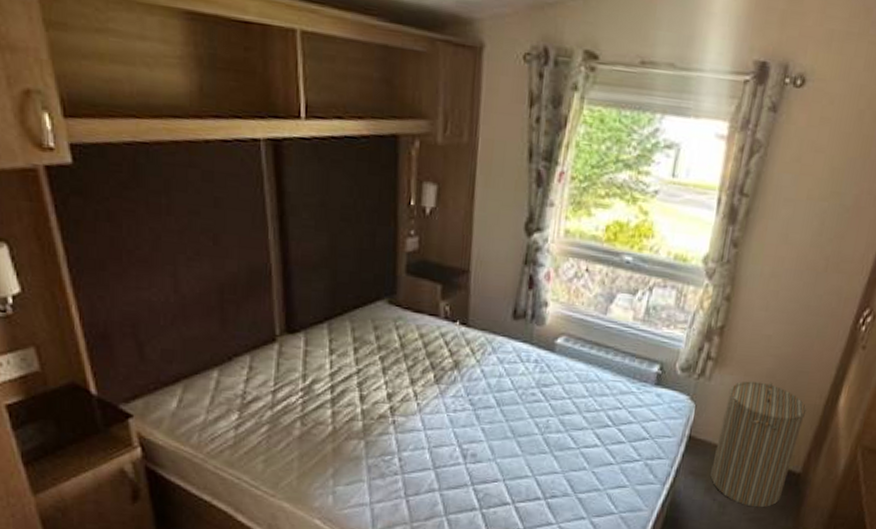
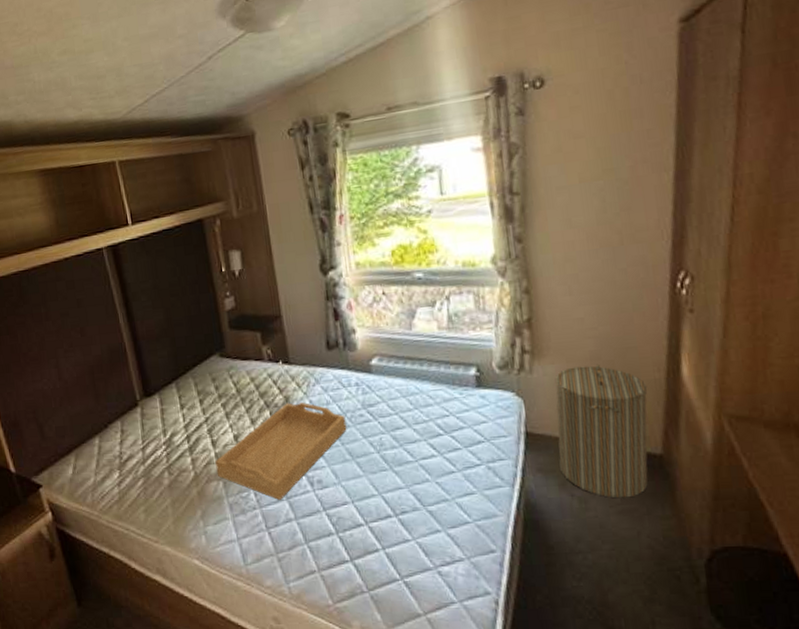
serving tray: none [359,368,516,470] -> present [215,402,347,501]

